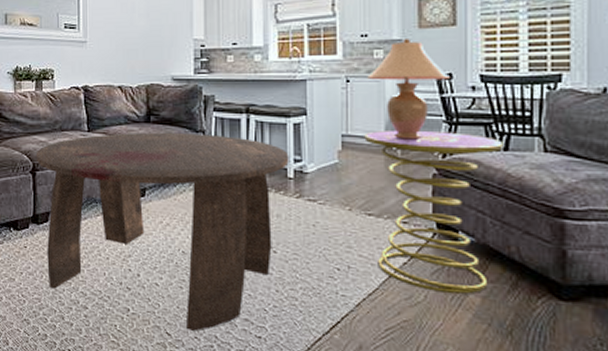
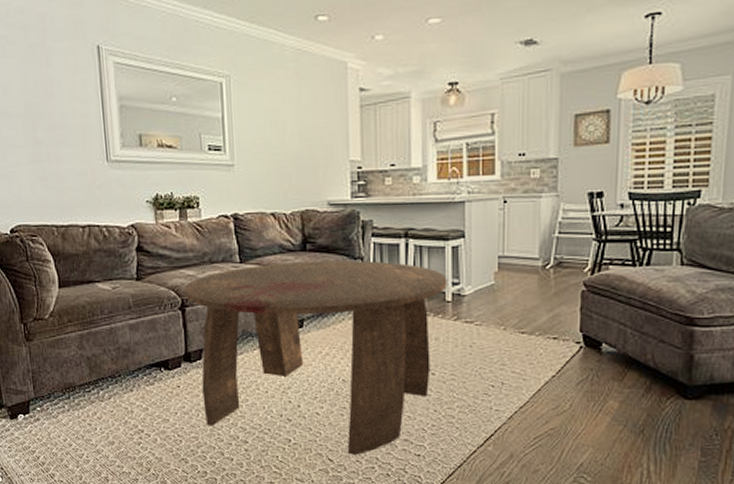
side table: present [364,129,503,295] -> none [519,248,646,401]
table lamp: present [367,37,450,140] -> none [524,156,601,259]

